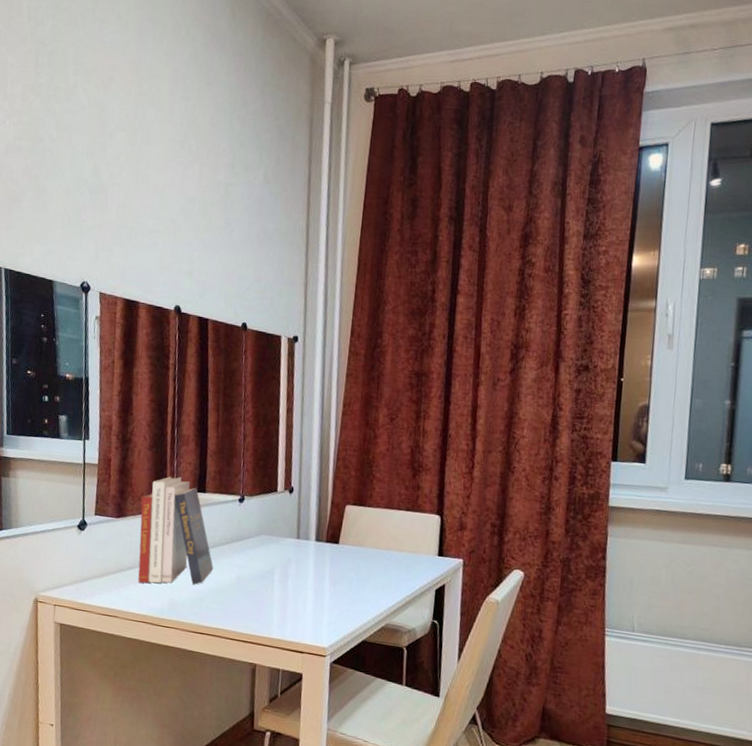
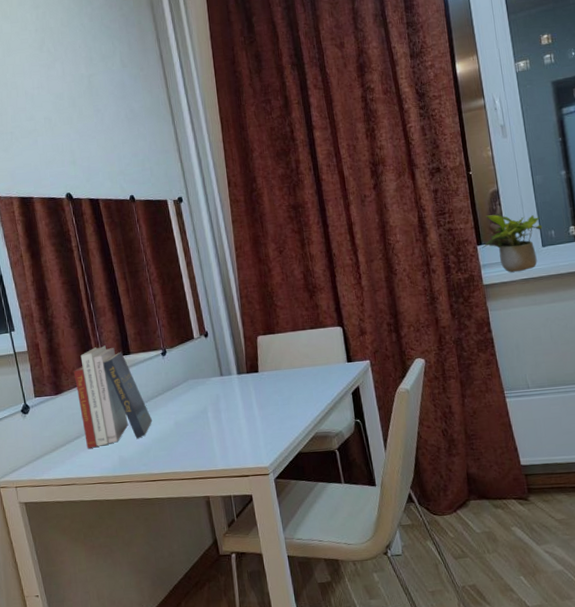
potted plant: none [616,430,690,502] -> present [482,213,542,273]

